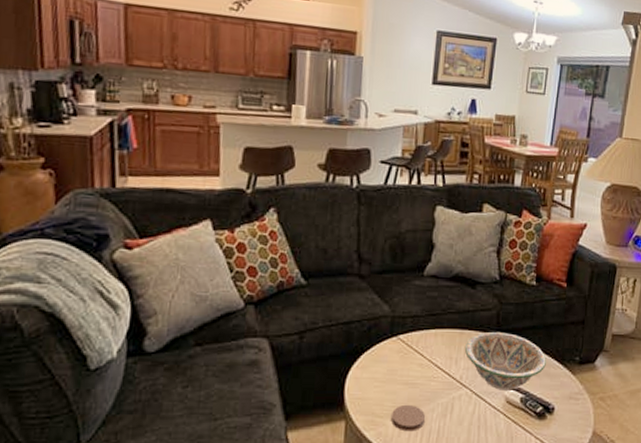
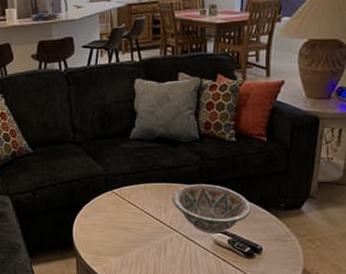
coaster: present [391,404,425,432] -> none [114,245,142,267]

